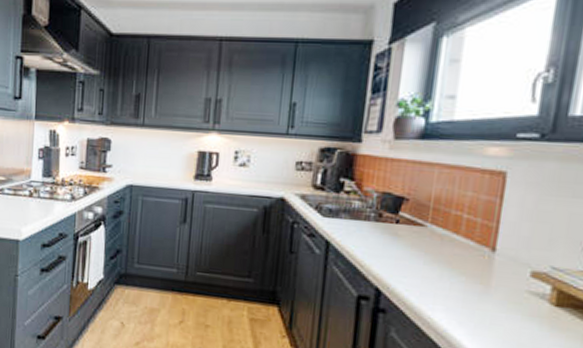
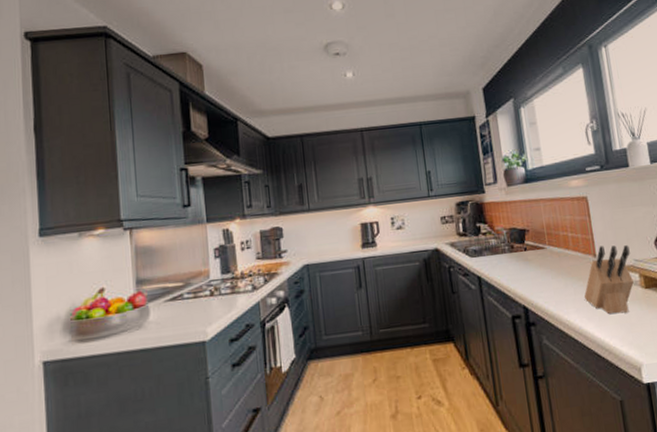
knife block: none [462,239,549,329] -> present [584,245,635,314]

